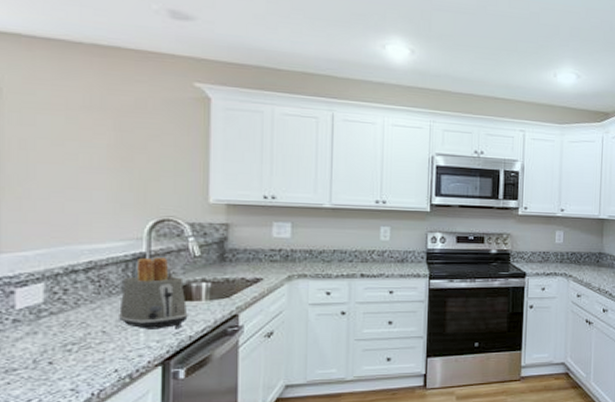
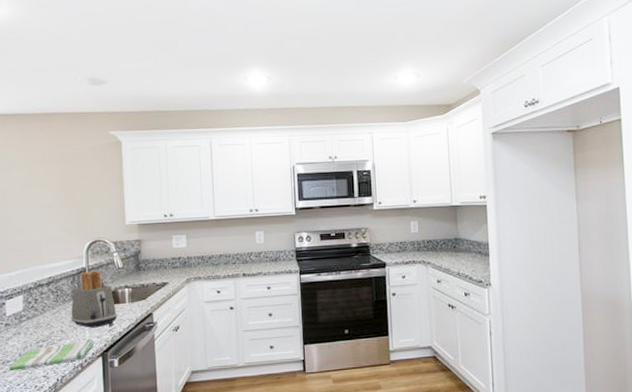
dish towel: none [15,342,150,383] -> present [9,338,94,372]

